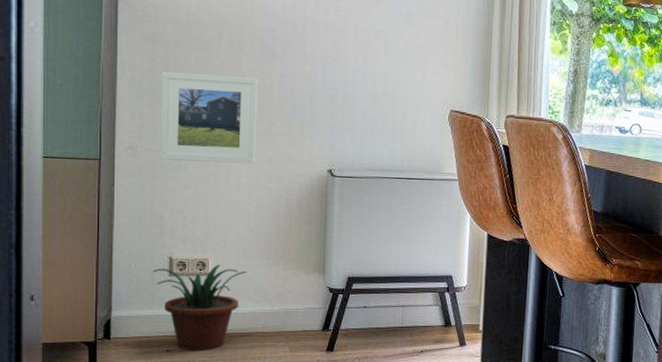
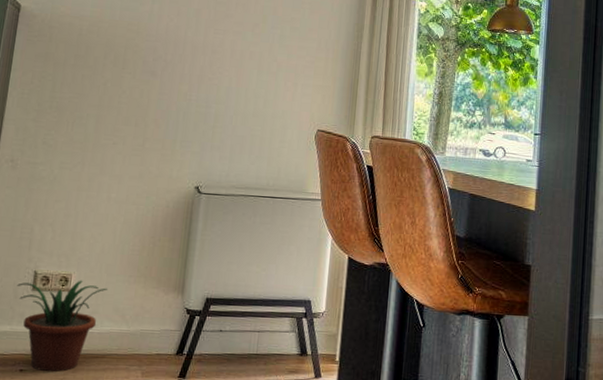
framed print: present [160,71,258,164] -> none [38,87,137,179]

